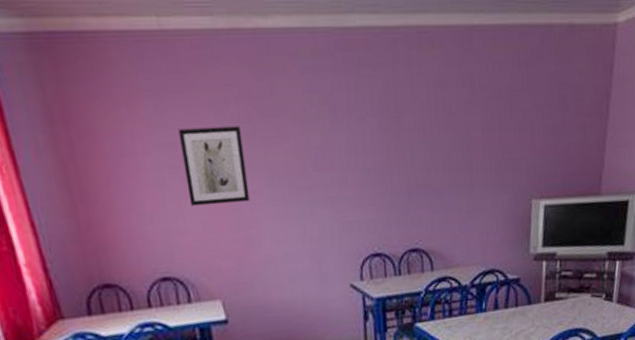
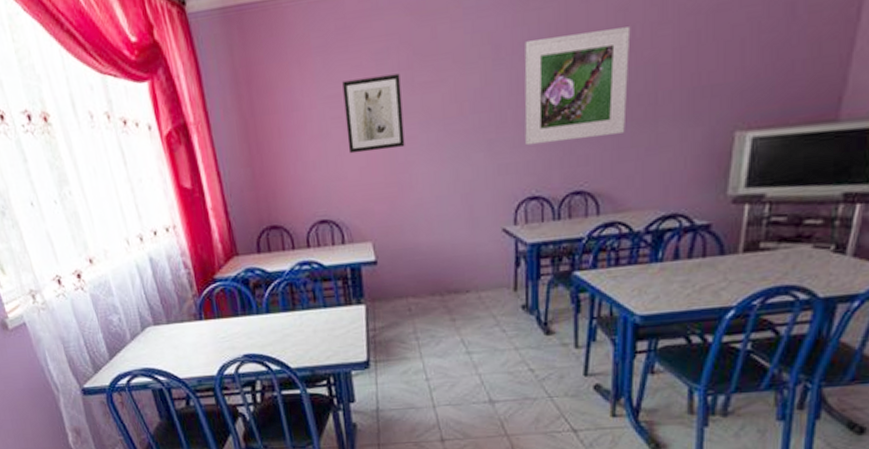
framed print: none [359,102,449,205] -> present [524,26,631,146]

